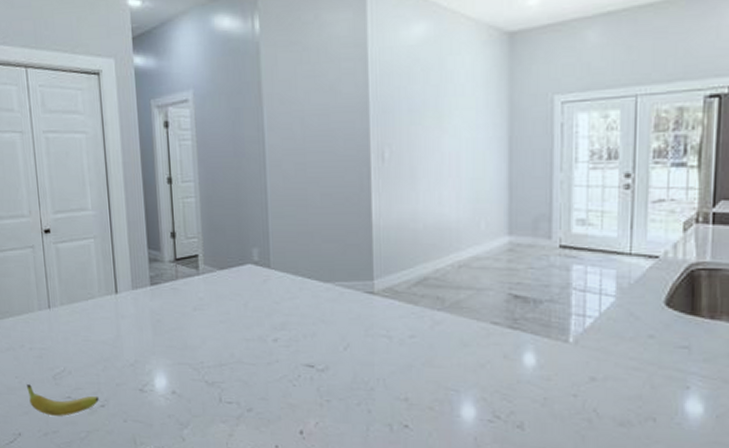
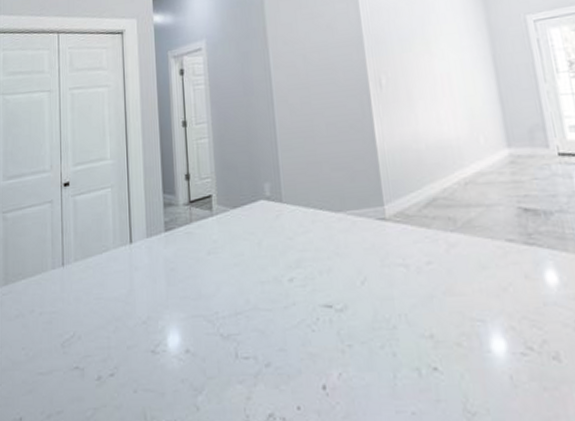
fruit: present [27,384,99,416] -> none [33,356,108,392]

